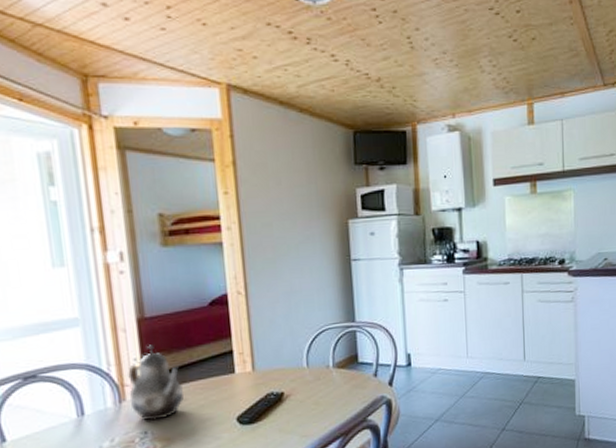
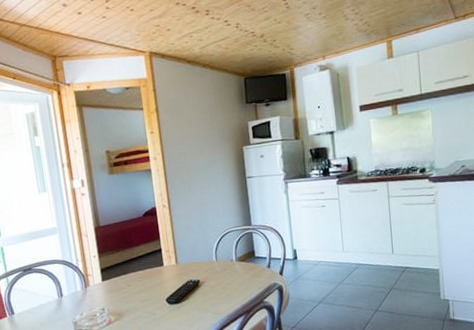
teapot: present [128,344,184,422] -> none [90,246,128,302]

